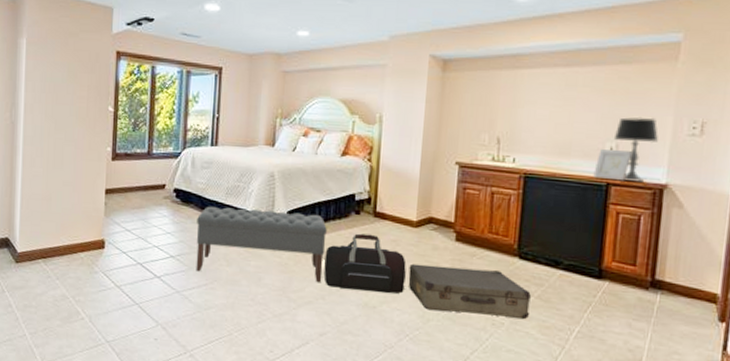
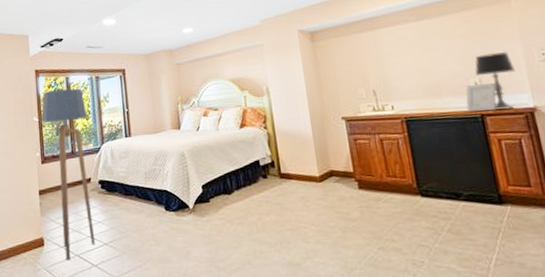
floor lamp: none [116,78,172,268] -> present [41,88,96,261]
bench: present [196,206,327,283] -> none [123,184,245,255]
duffel bag: present [323,233,407,294] -> none [243,195,323,251]
suitcase: present [408,263,531,319] -> none [322,211,446,260]

